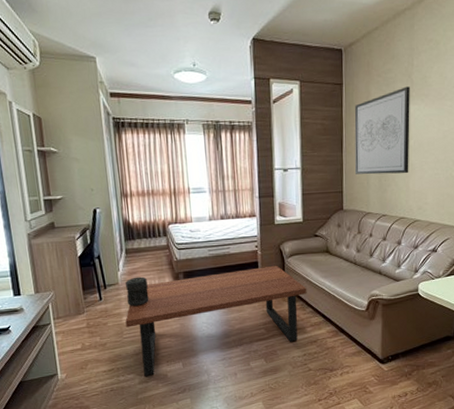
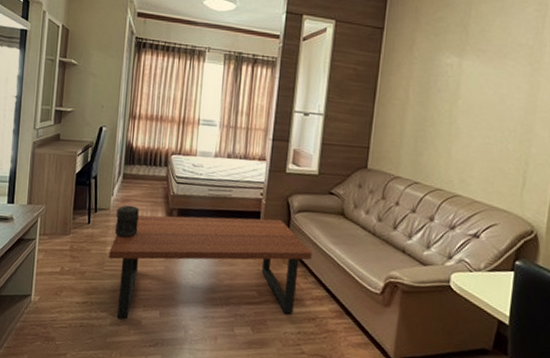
wall art: present [354,86,410,175] -> none [387,38,464,138]

